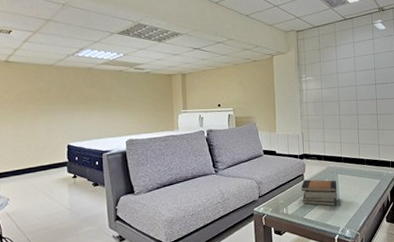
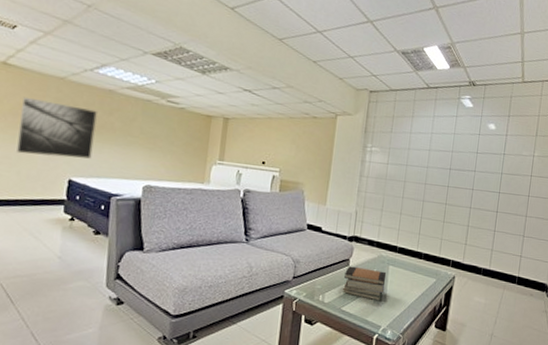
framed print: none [24,85,83,131] -> present [17,96,97,159]

